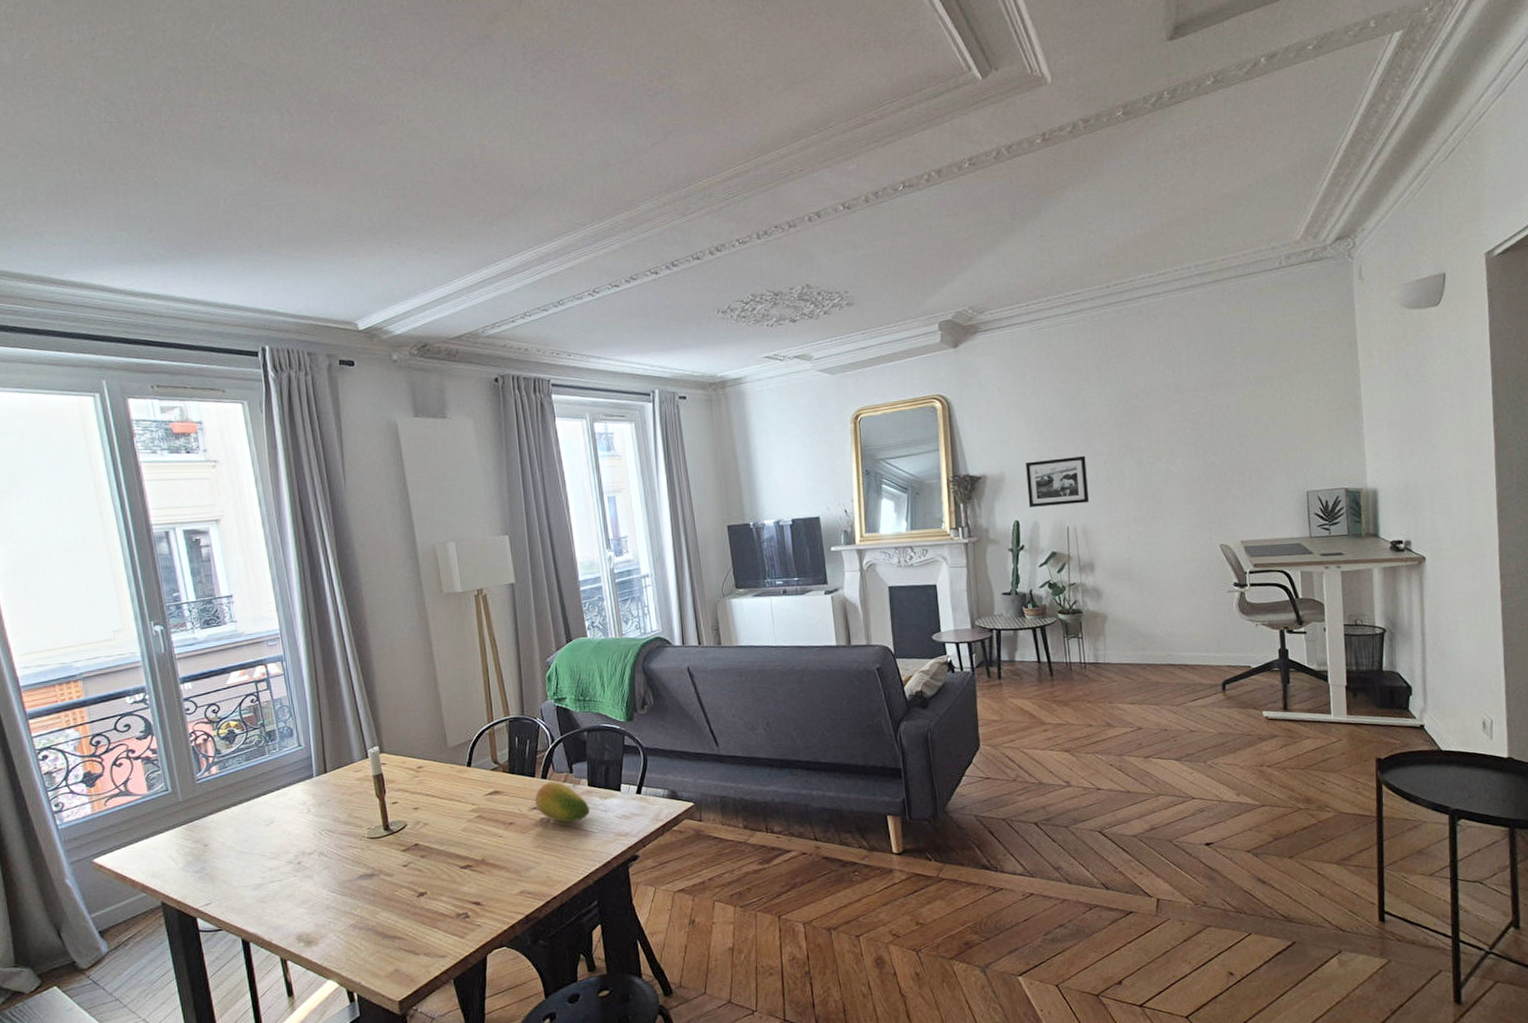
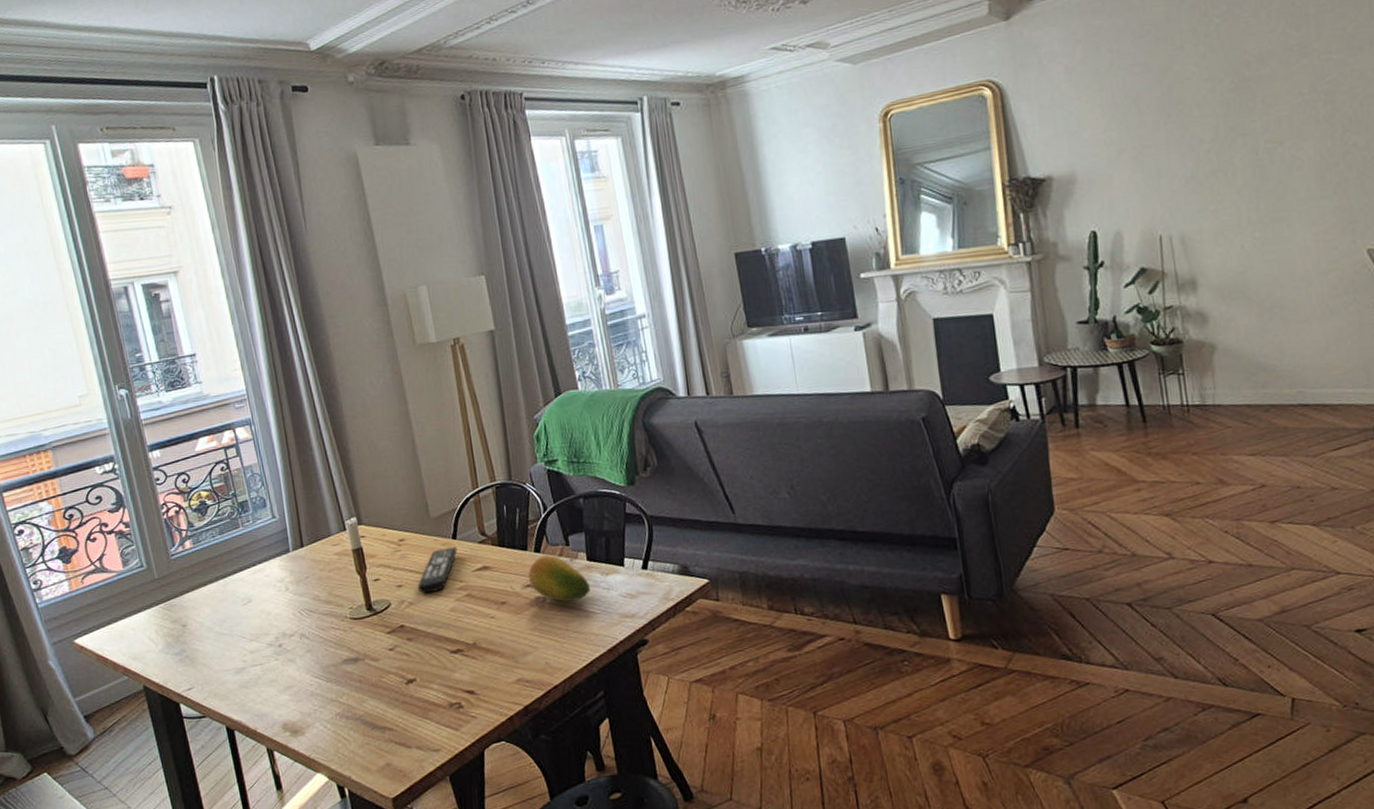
remote control: none [432,773,471,816] -> present [417,546,458,594]
picture frame: present [1026,455,1090,507] -> none [1103,144,1189,214]

